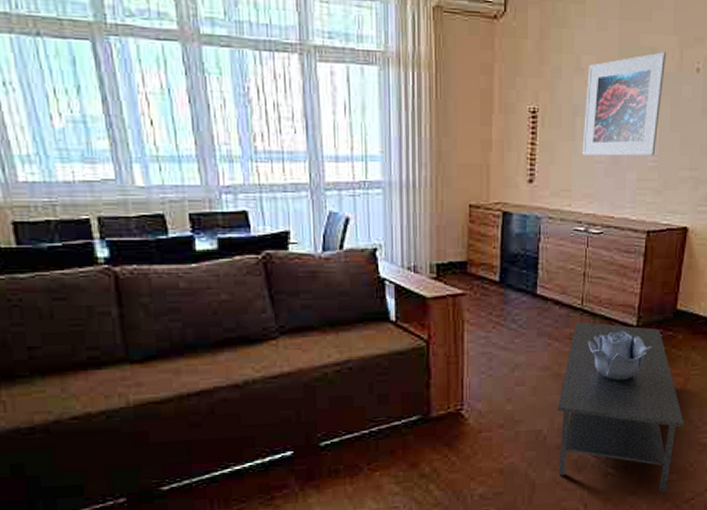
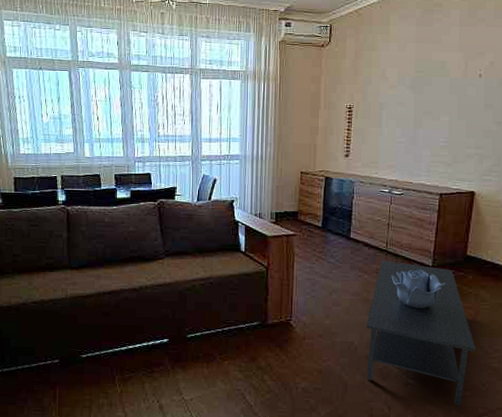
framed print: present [582,52,666,157] -> none [386,64,453,139]

